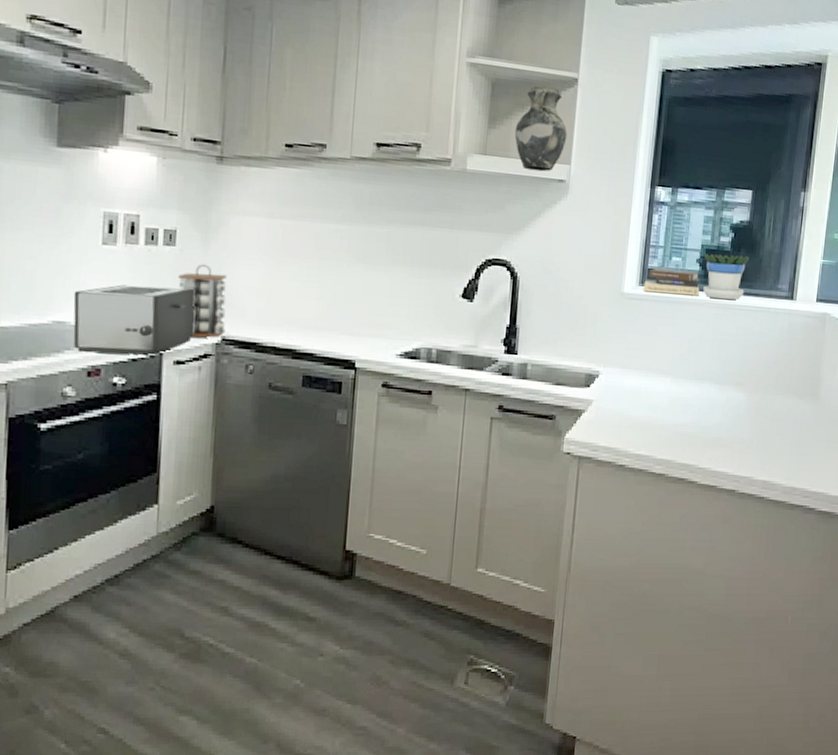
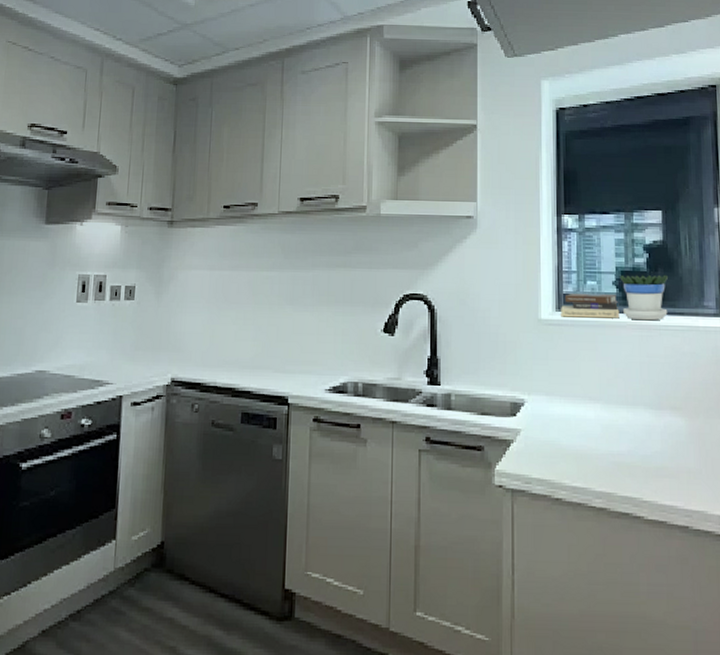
toaster: present [73,284,195,356] -> none [51,336,150,398]
spice rack: present [179,264,227,339] -> none [136,314,176,382]
ceramic jug: present [514,85,568,172] -> none [422,134,471,210]

